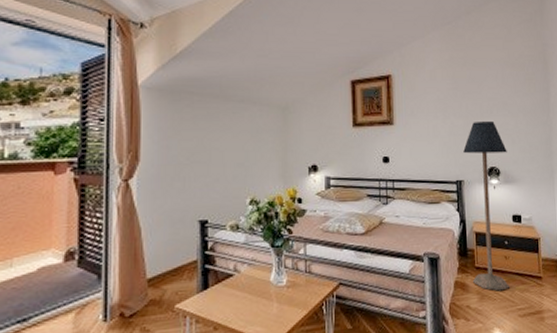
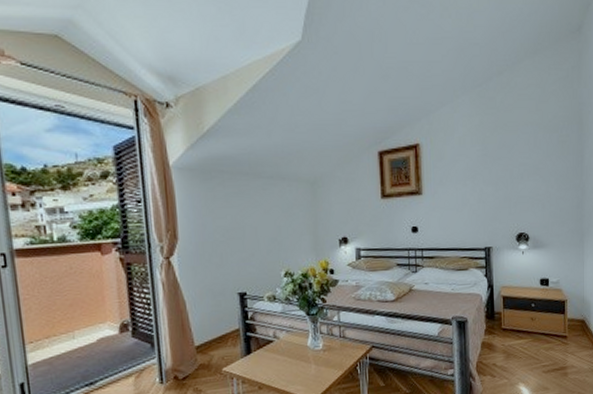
floor lamp: present [463,120,511,291] -> none [492,186,537,350]

